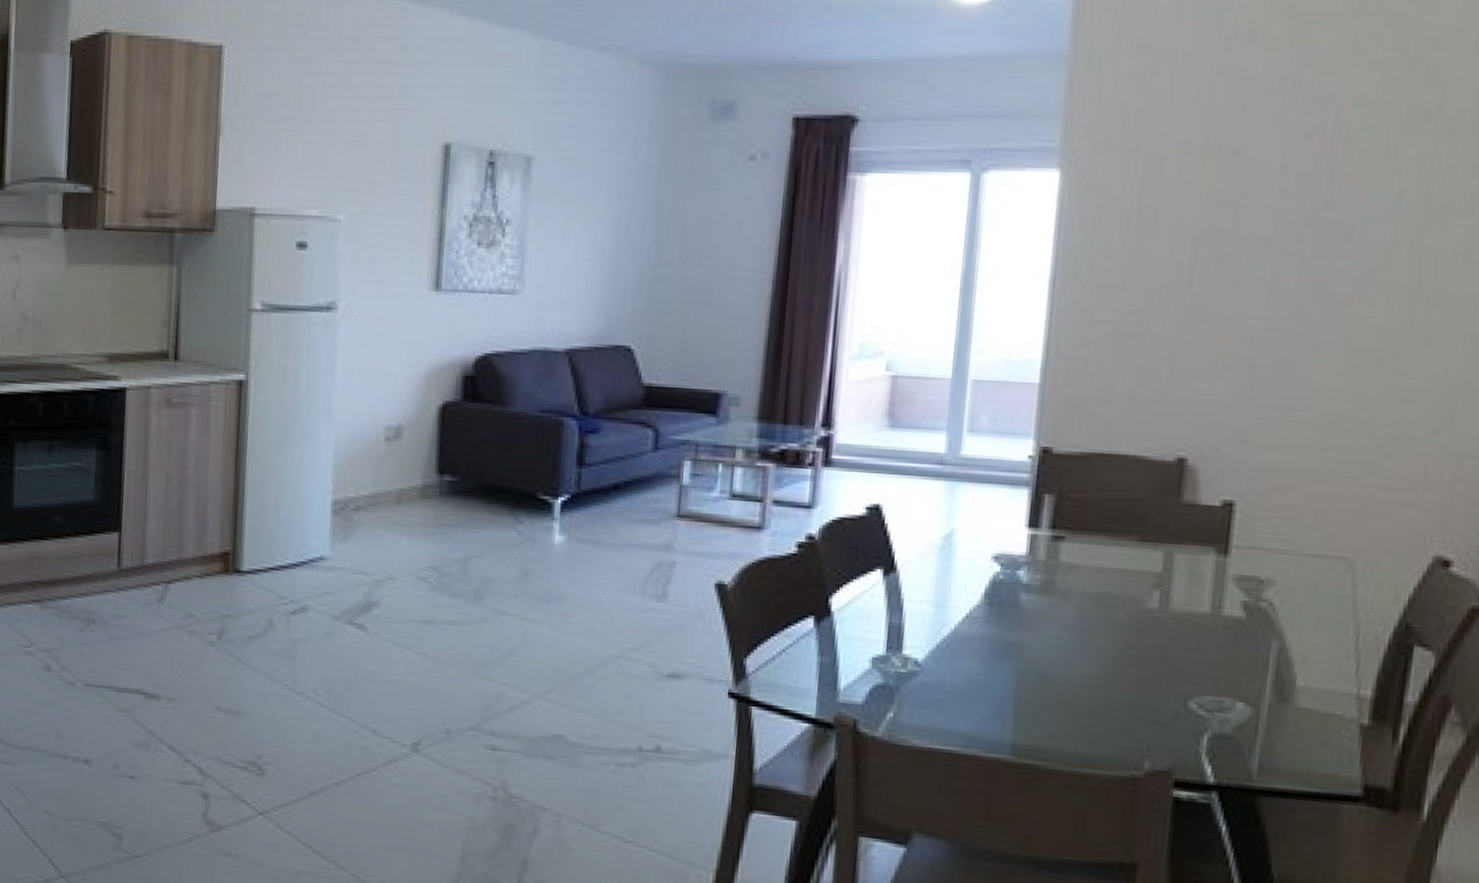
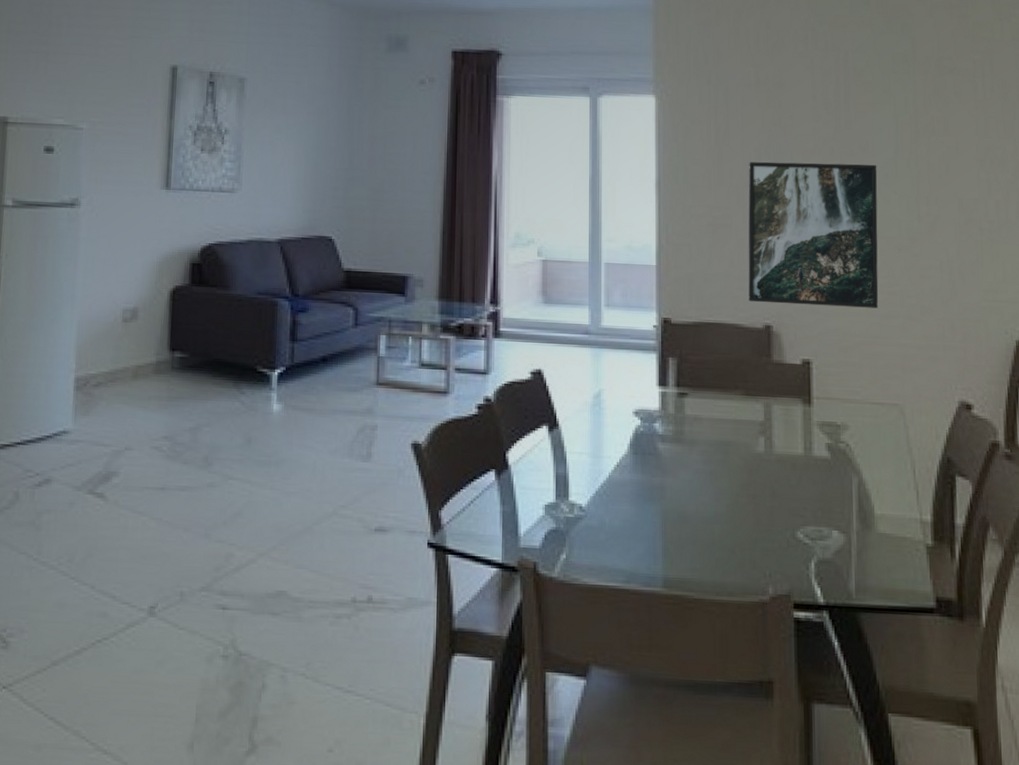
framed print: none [1159,253,1363,440] -> present [748,161,879,308]

